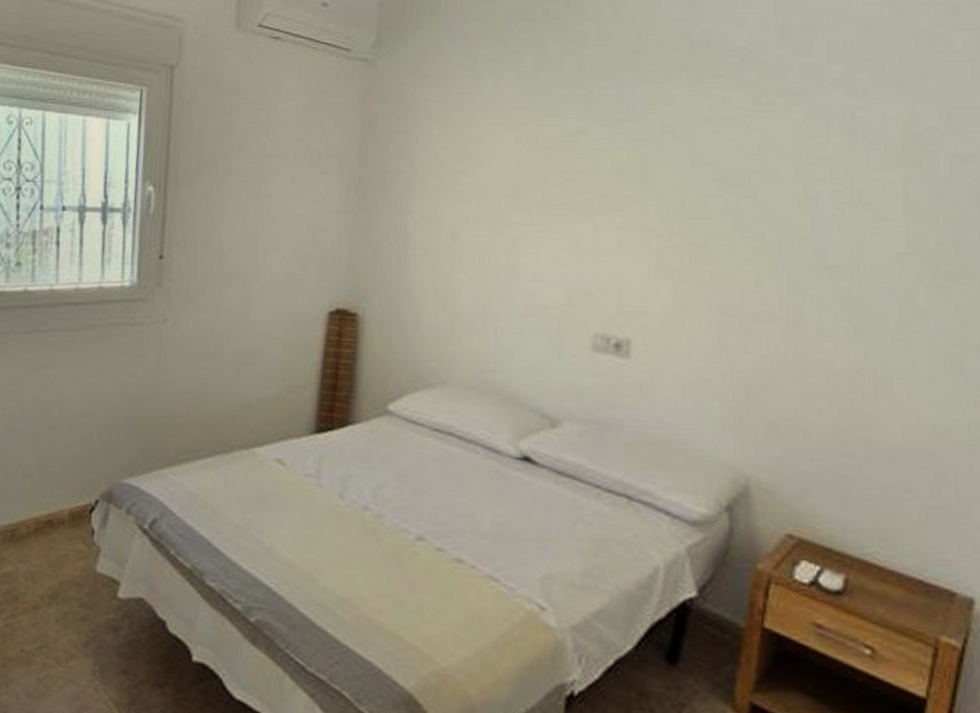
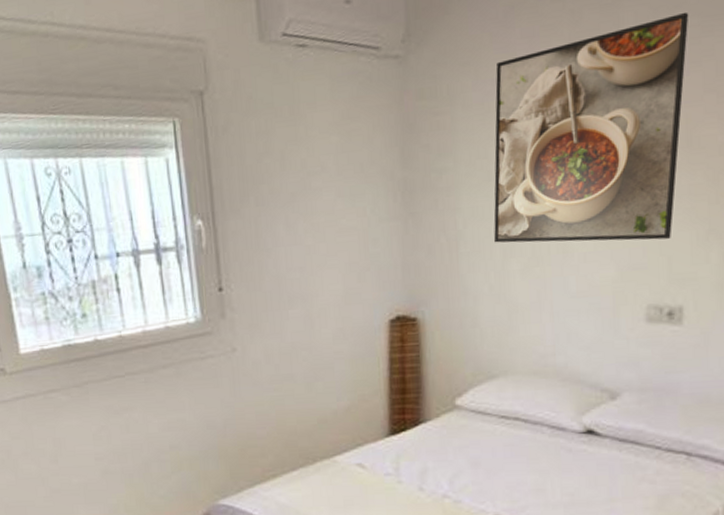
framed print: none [444,57,650,269] -> present [493,12,689,243]

